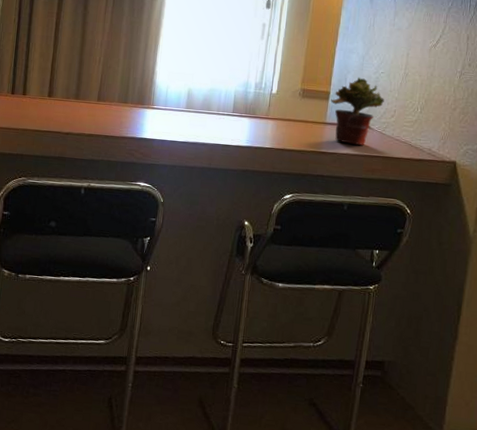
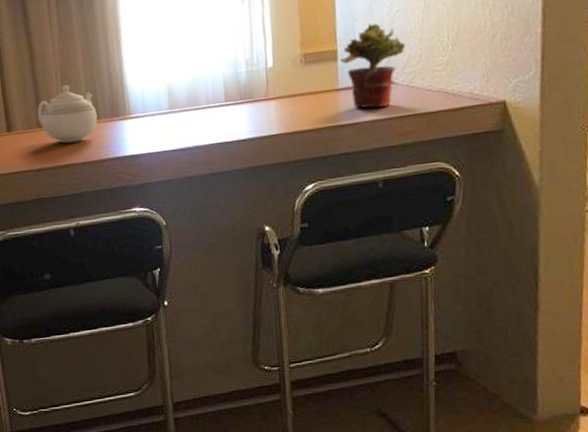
teapot: none [76,70,126,118] -> present [37,85,98,143]

